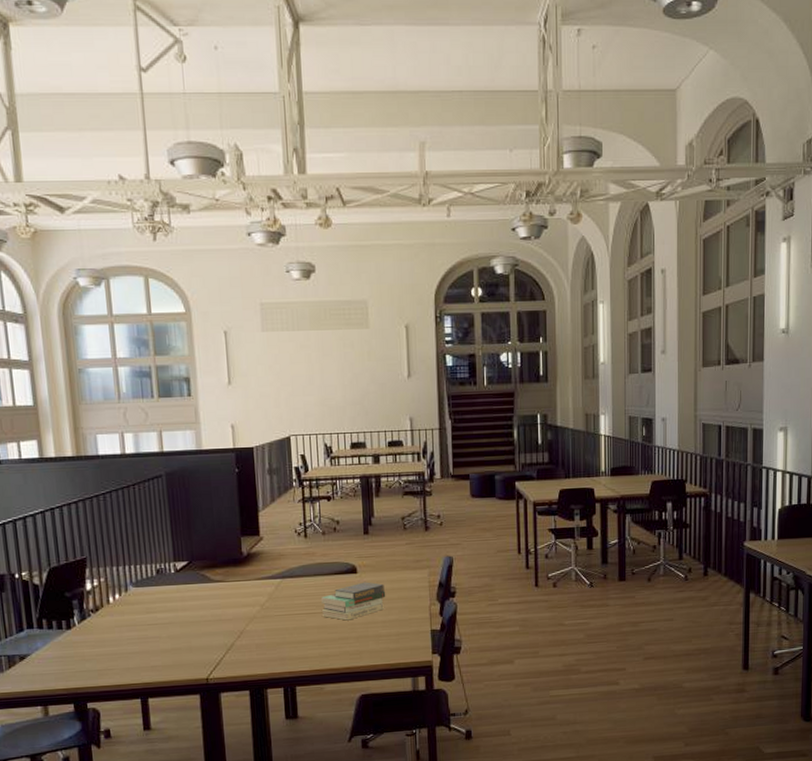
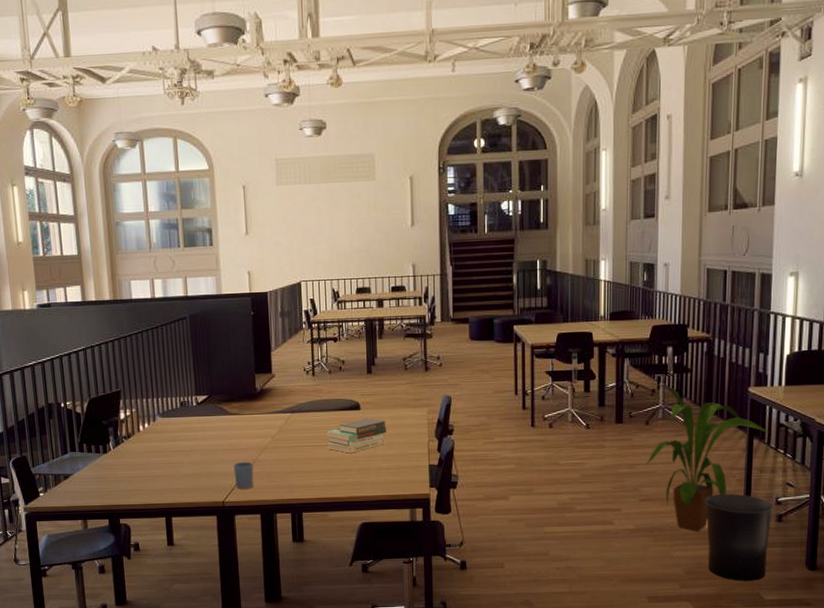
mug: none [218,633,241,664] -> present [233,461,254,489]
house plant: none [648,539,764,688] -> present [645,383,769,531]
waste bin: none [706,648,771,736] -> present [705,493,774,581]

